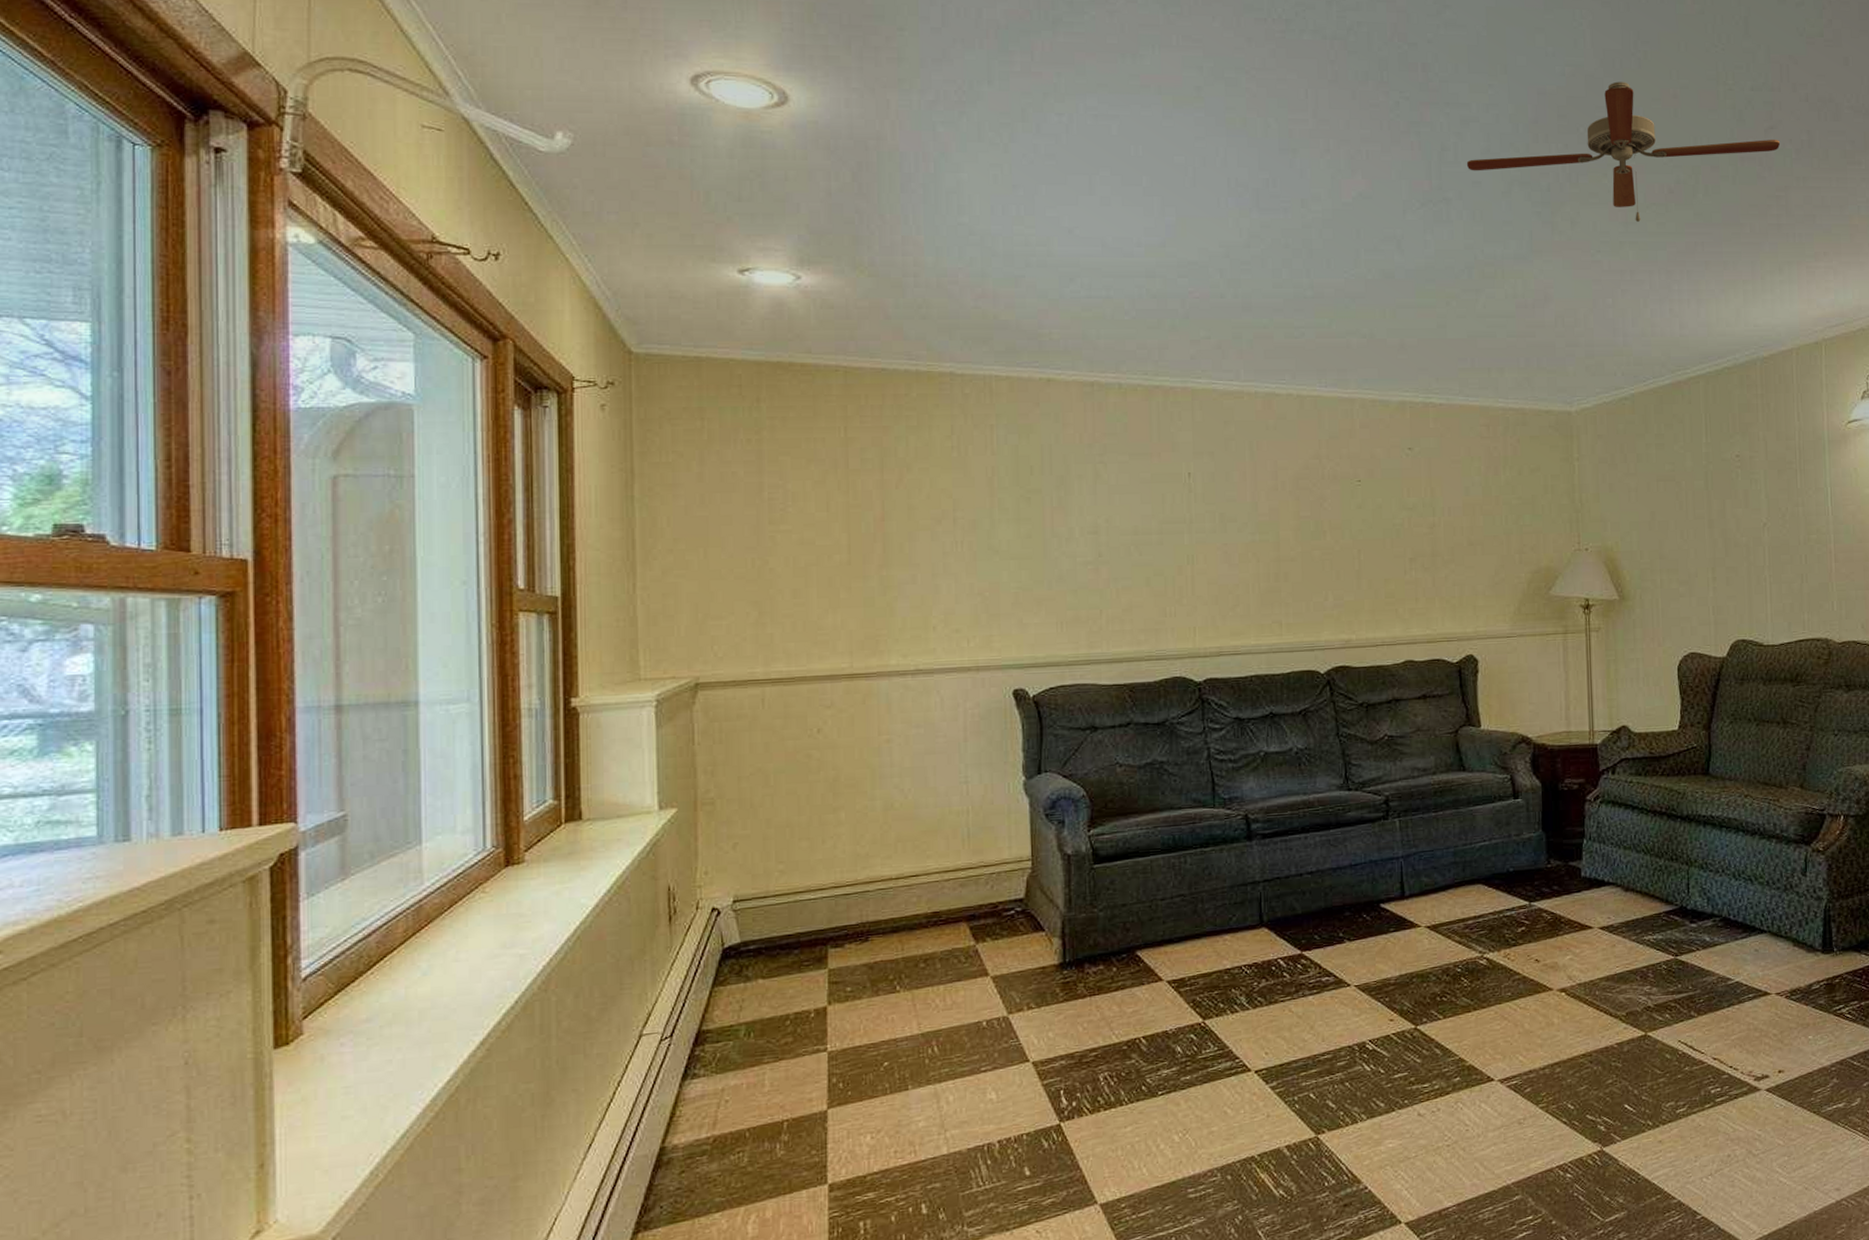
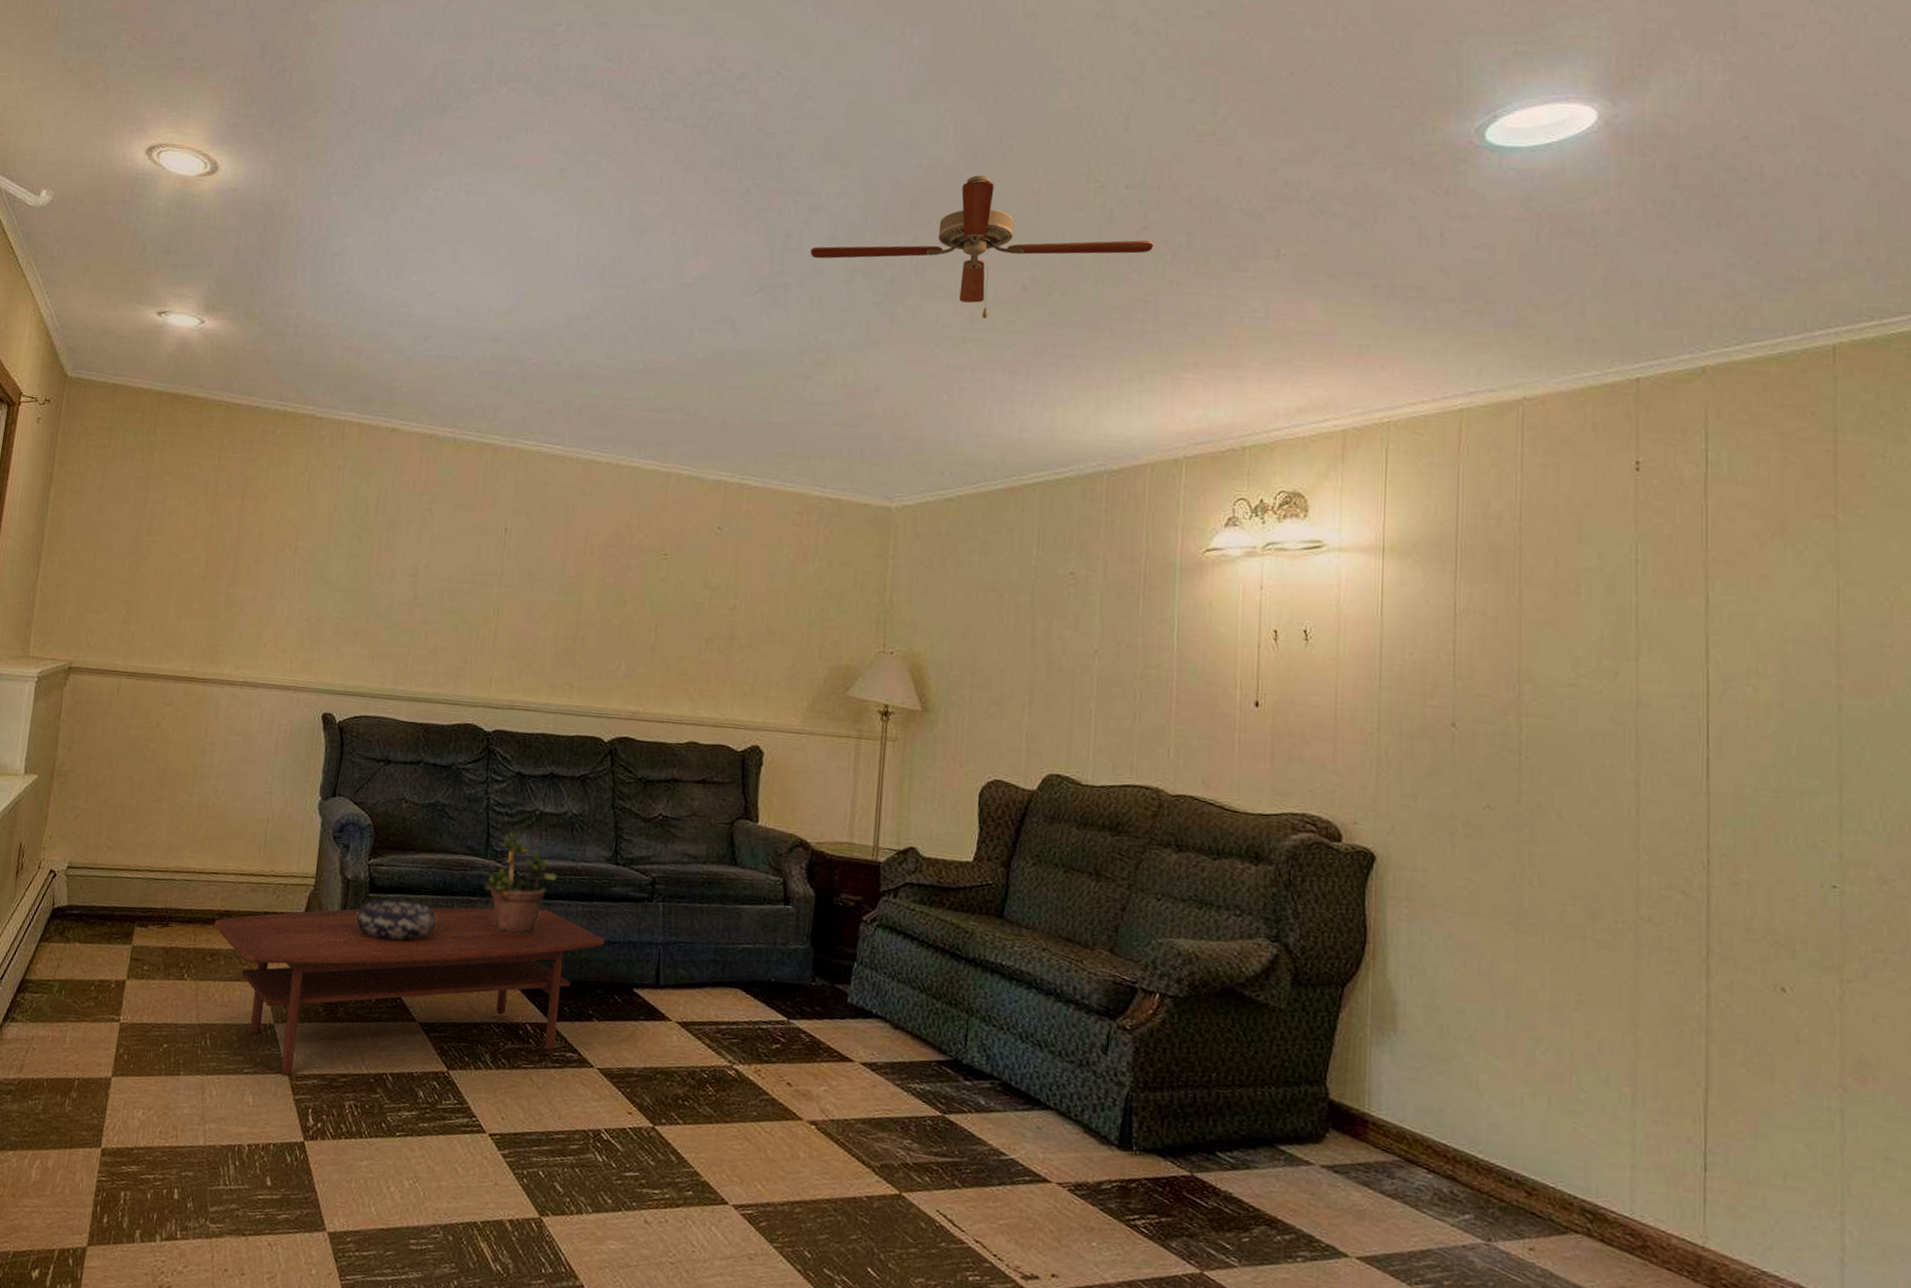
coffee table: none [922,846,1347,1064] -> present [214,907,605,1076]
decorative bowl: none [1084,863,1171,907] -> present [356,898,437,941]
potted plant: none [1216,773,1291,876] -> present [483,832,557,935]

